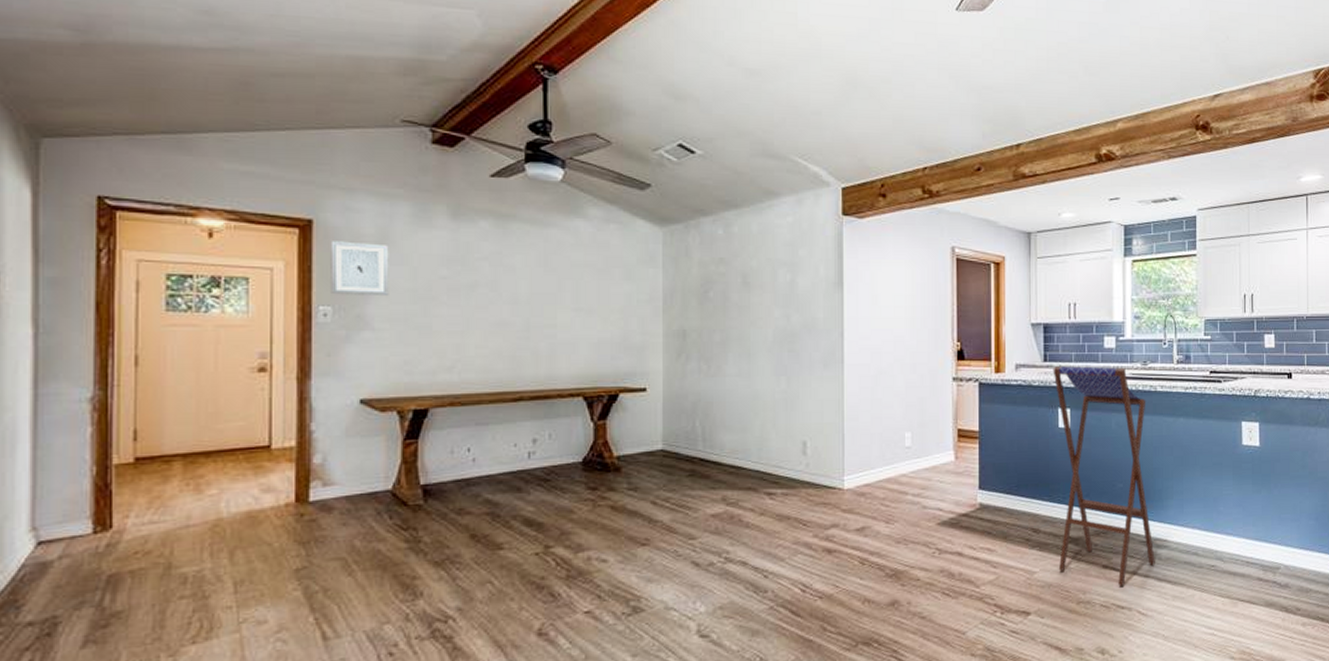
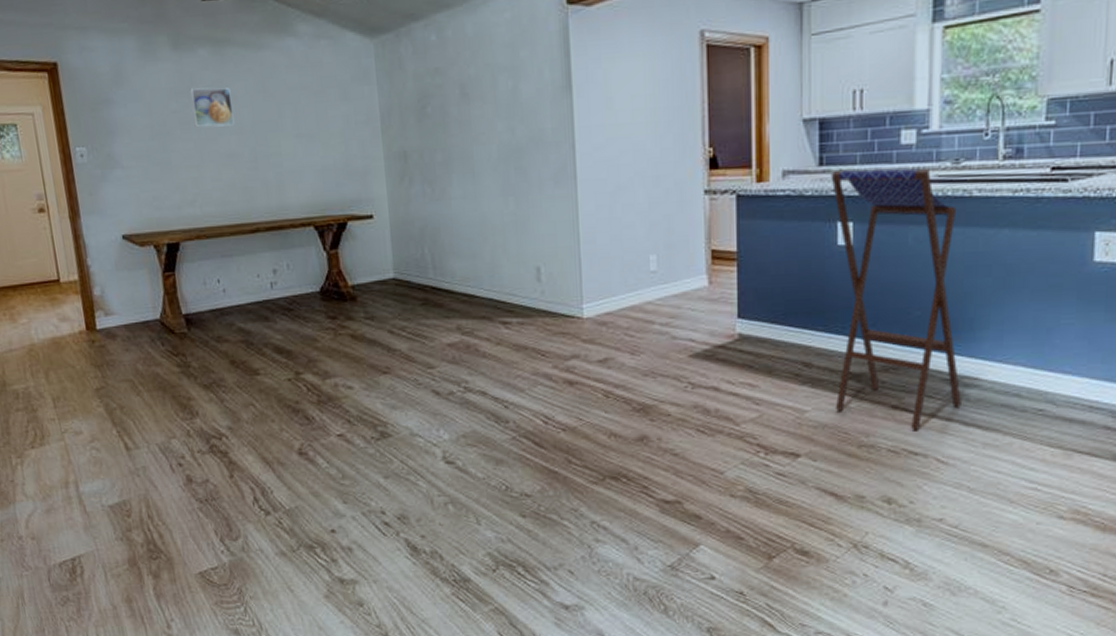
wall art: present [330,241,389,295] -> none [75,81,131,136]
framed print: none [464,257,509,296] -> present [190,87,235,128]

